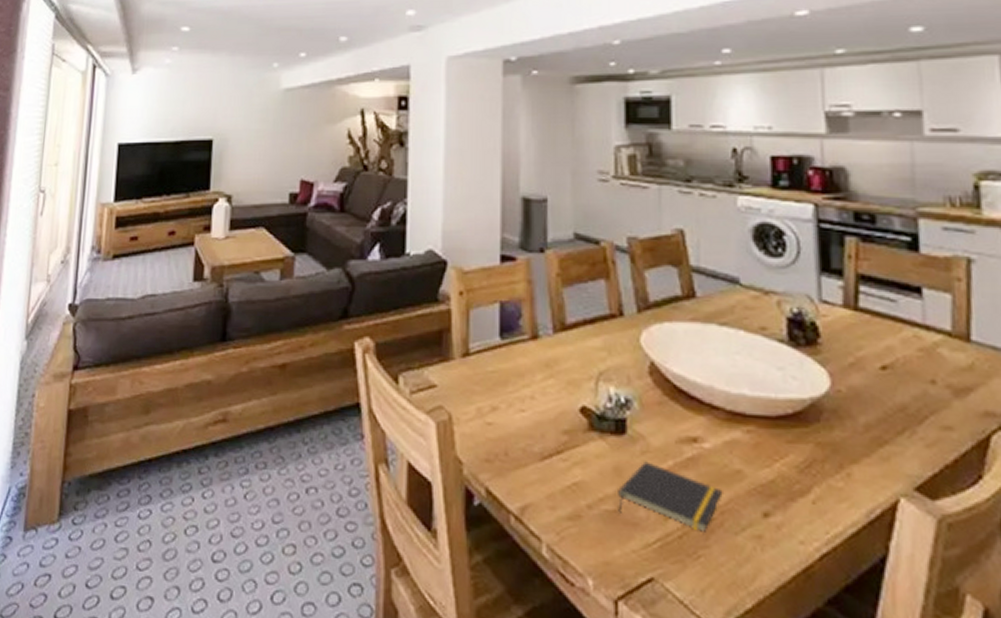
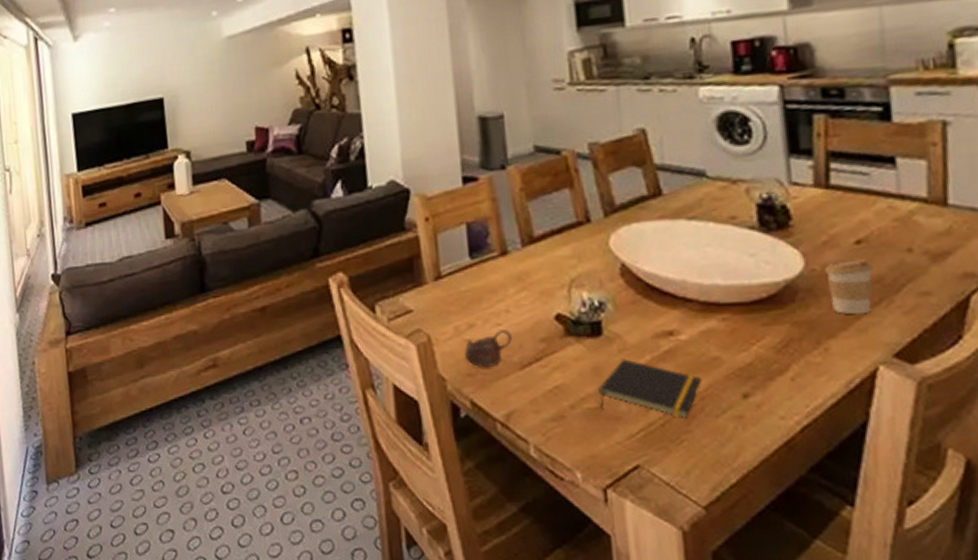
cup: none [485,416,534,454] -> present [464,330,512,367]
coffee cup: none [851,383,897,442] -> present [825,258,873,315]

